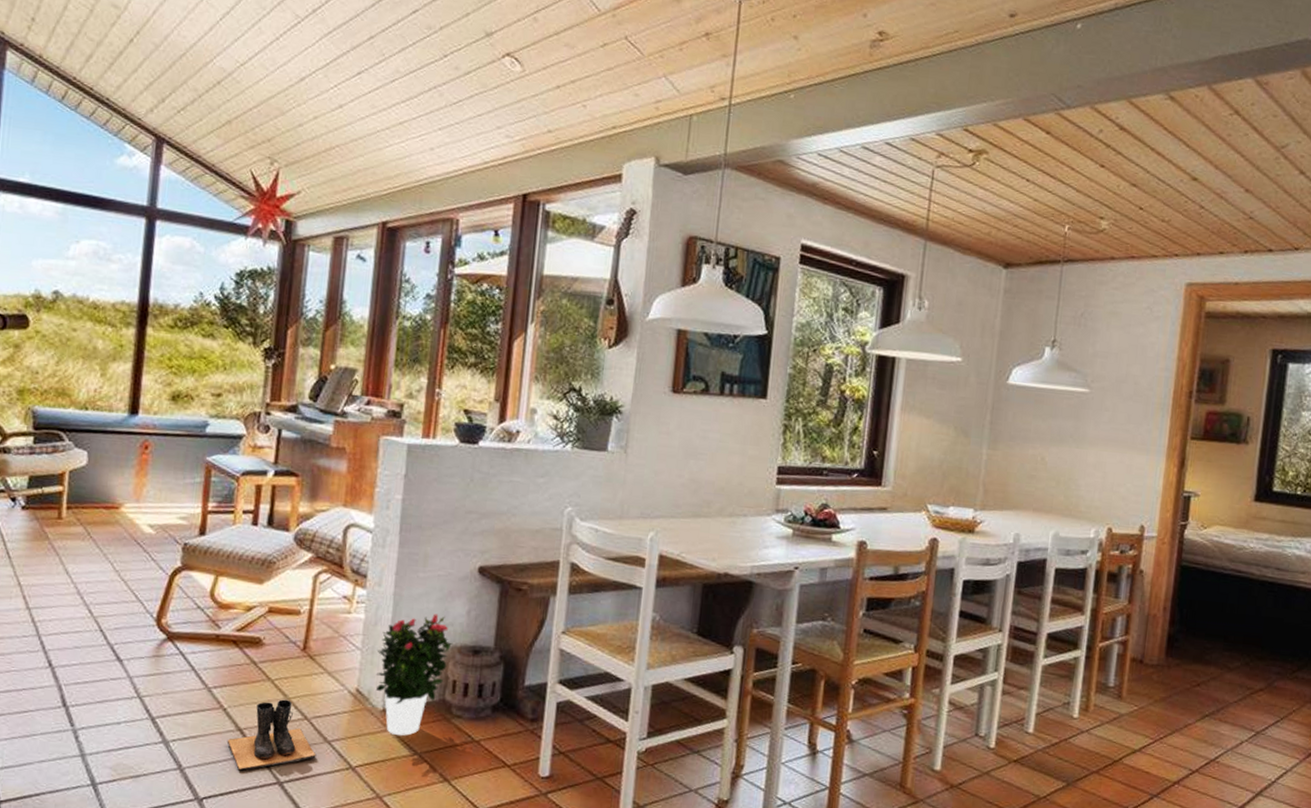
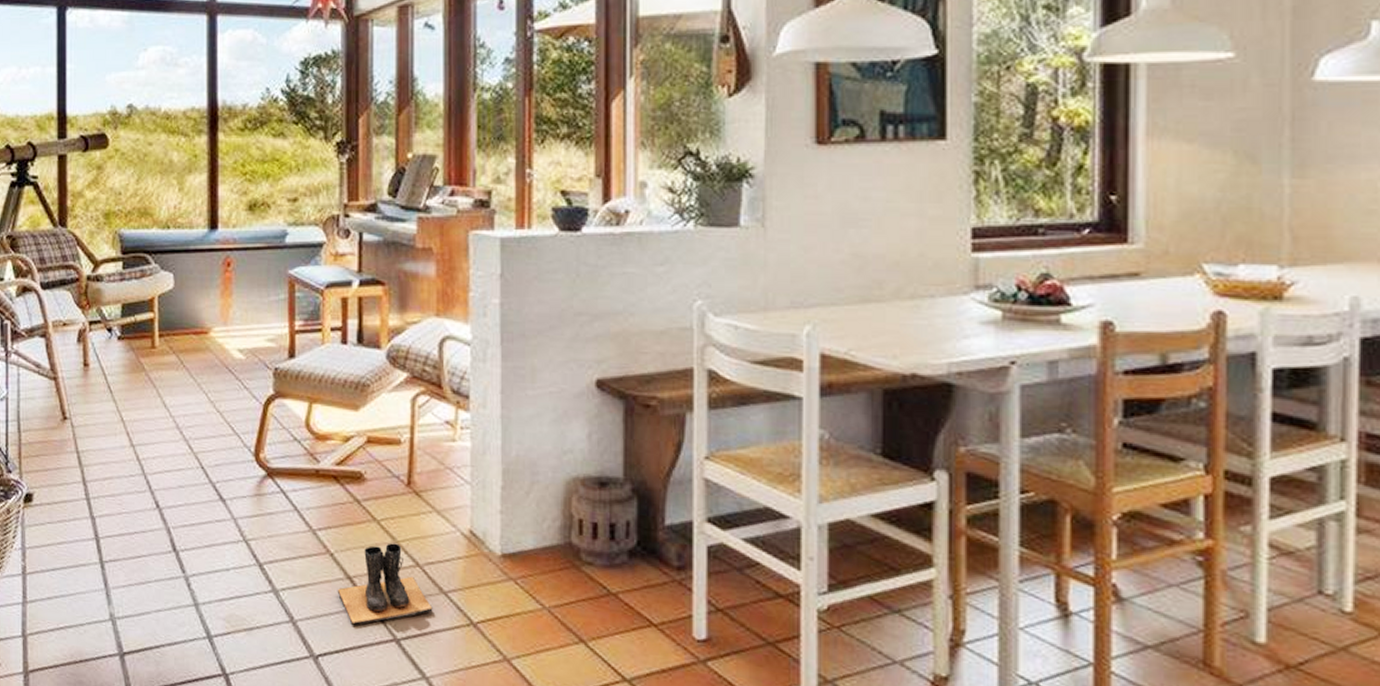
potted flower: present [375,613,453,736] -> none [489,439,574,587]

